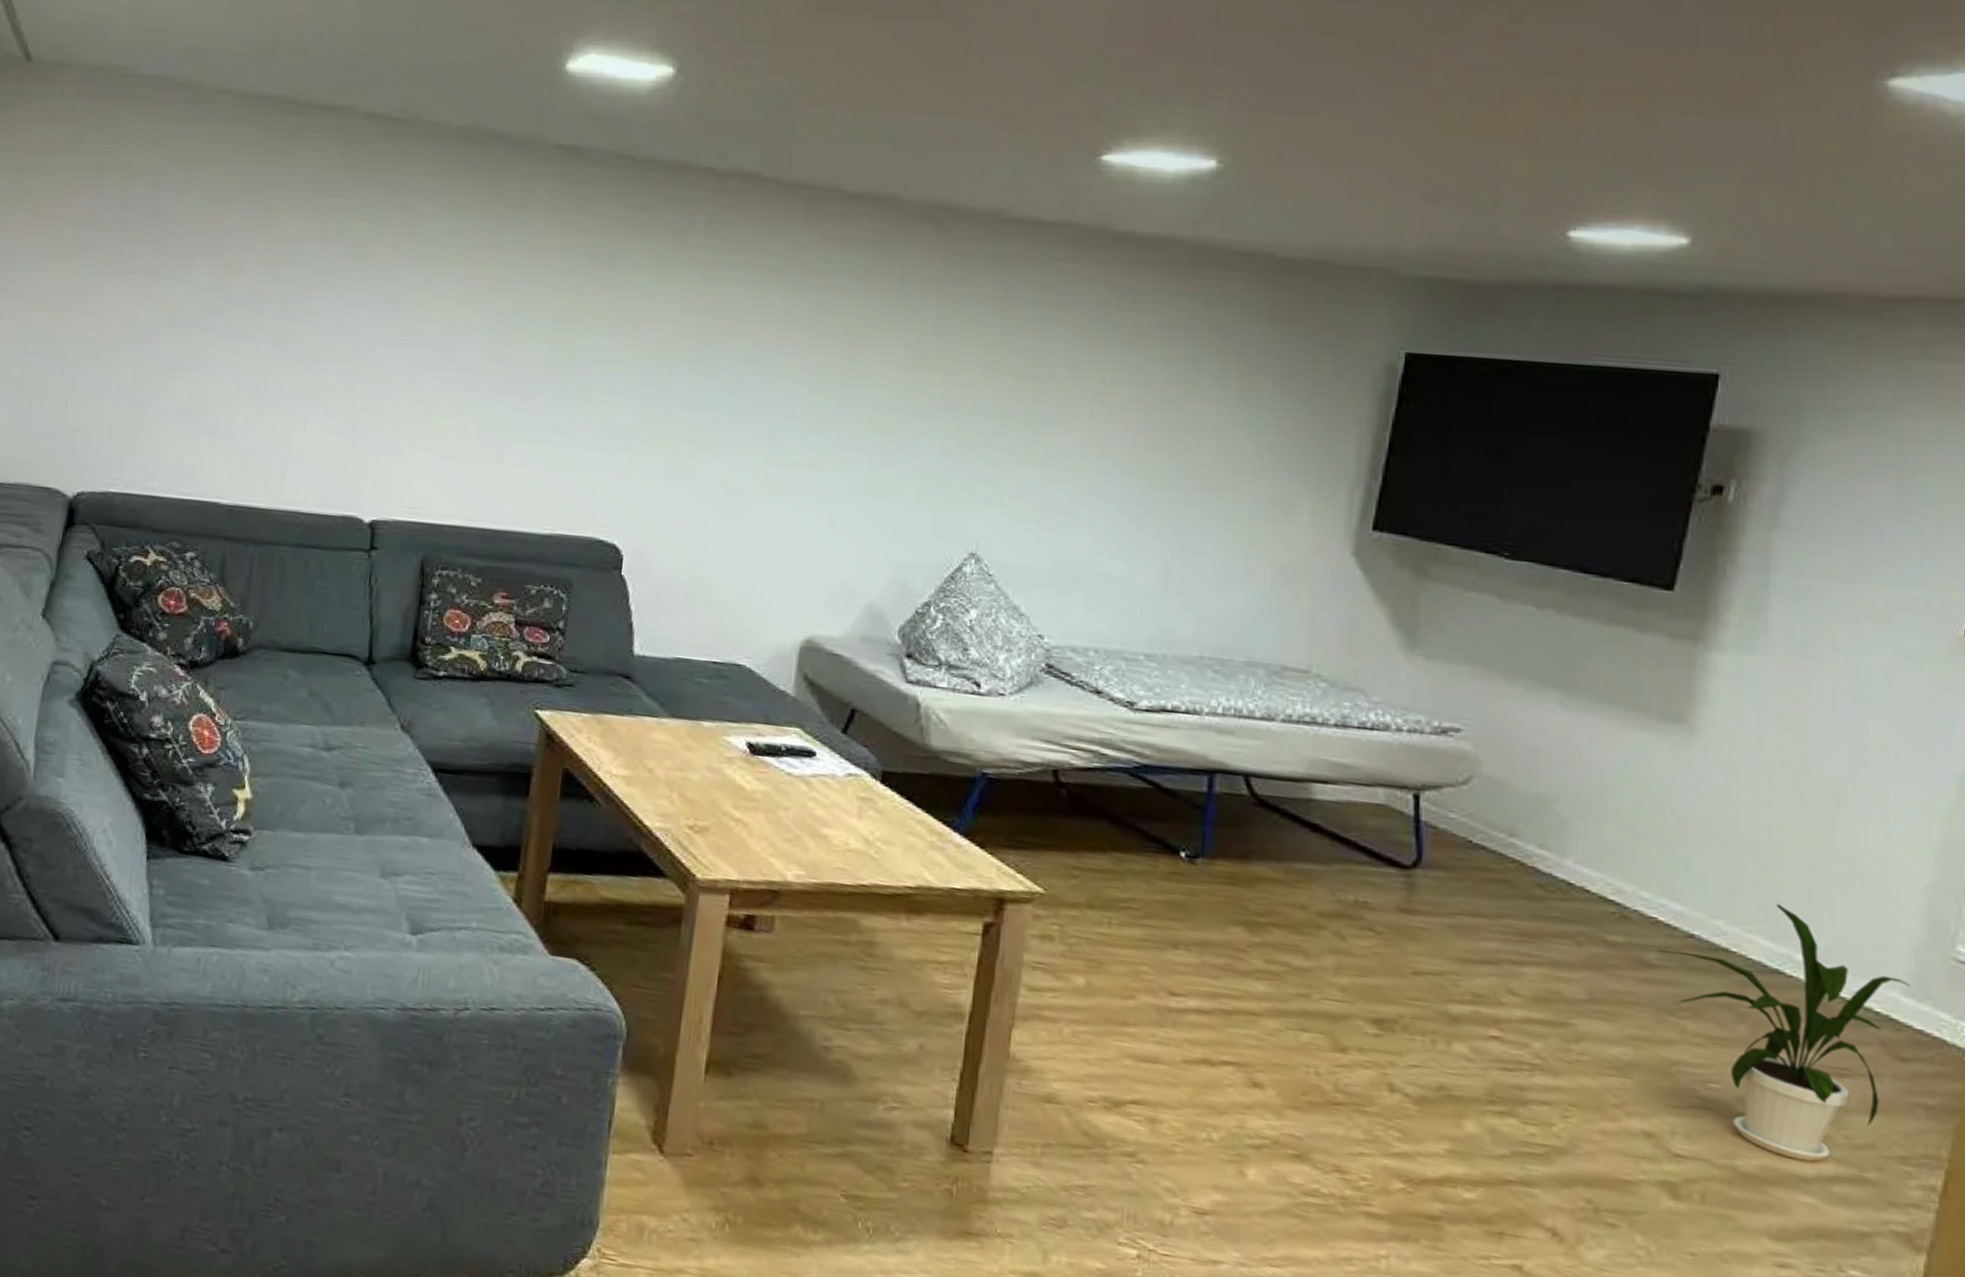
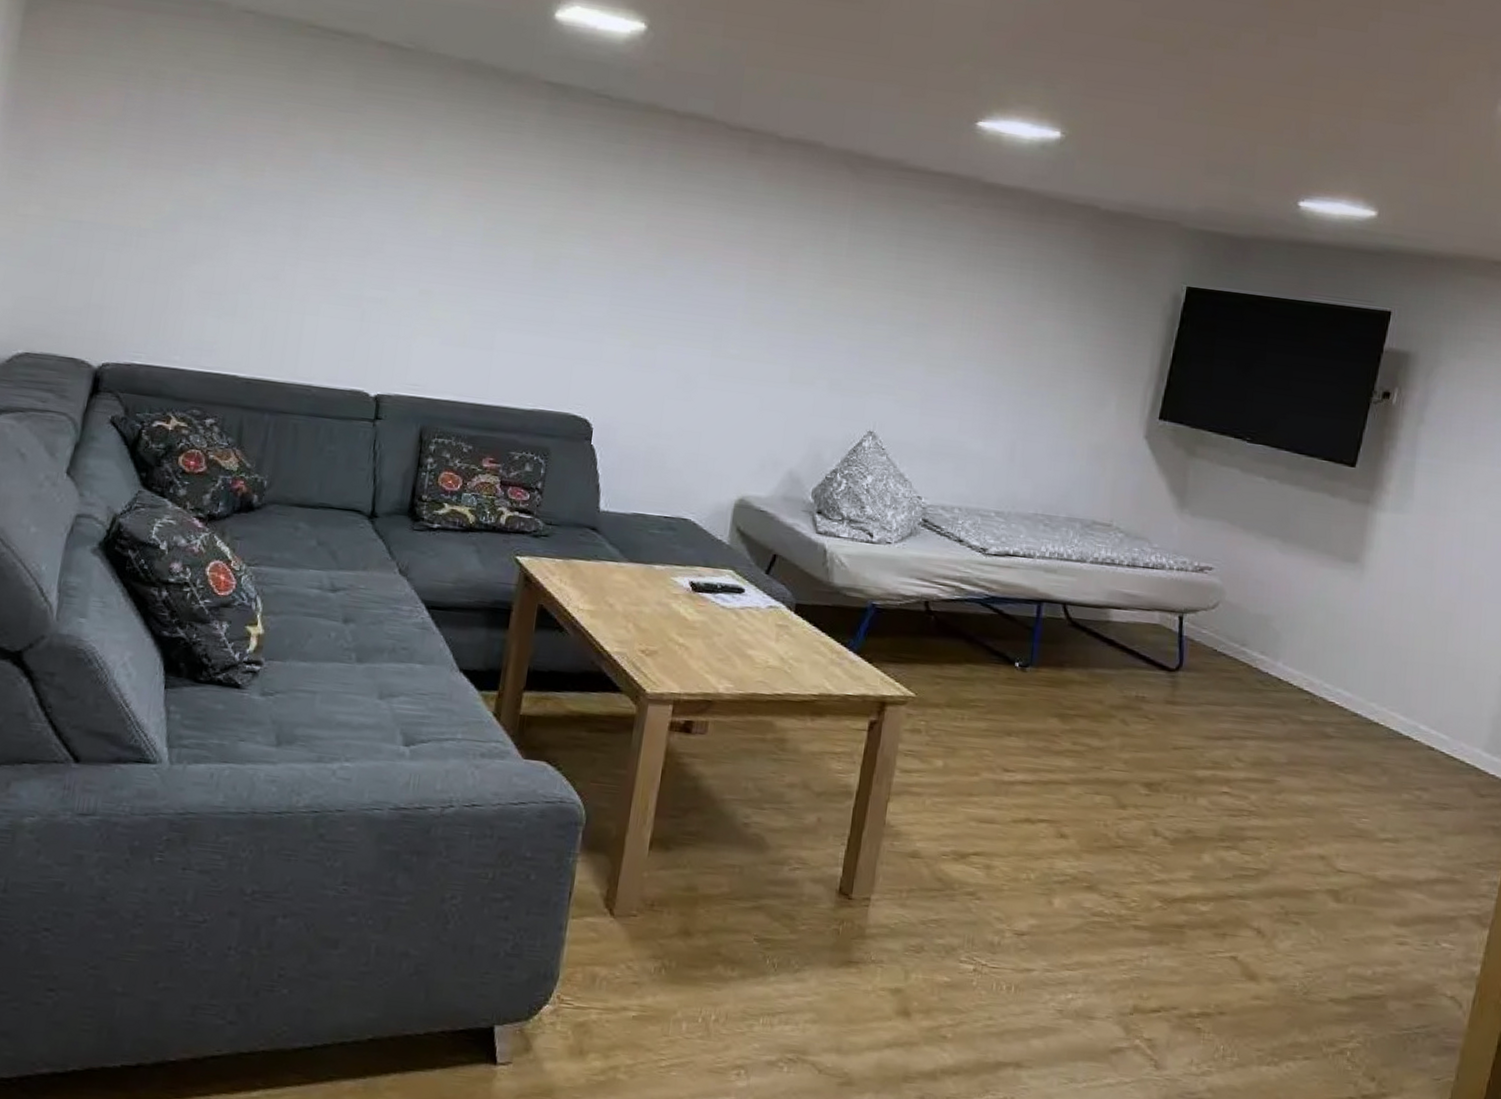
house plant: present [1656,903,1910,1162] -> none [1333,690,1488,870]

